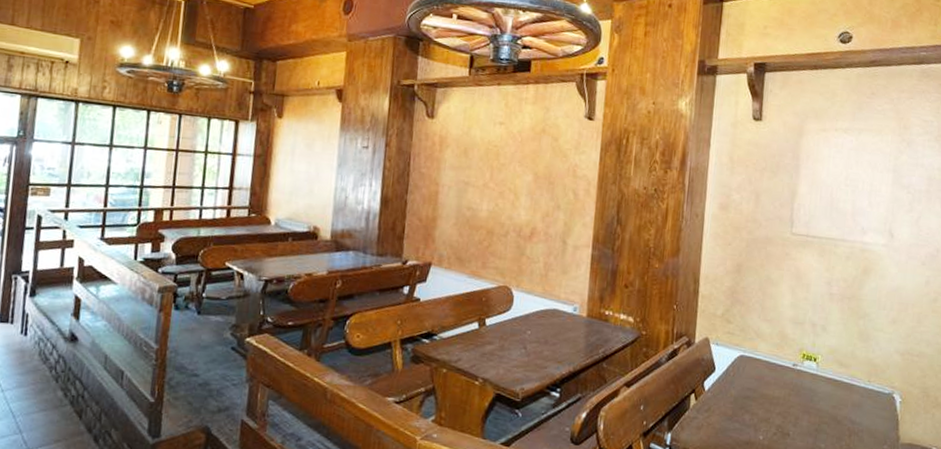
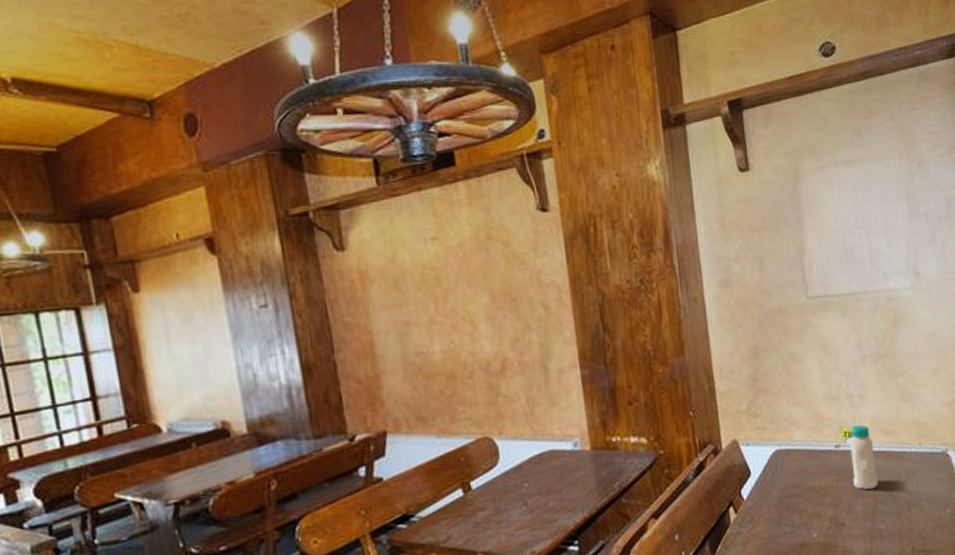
bottle: none [803,351,827,410] -> present [850,425,878,490]

